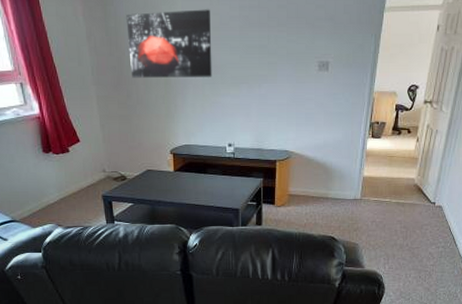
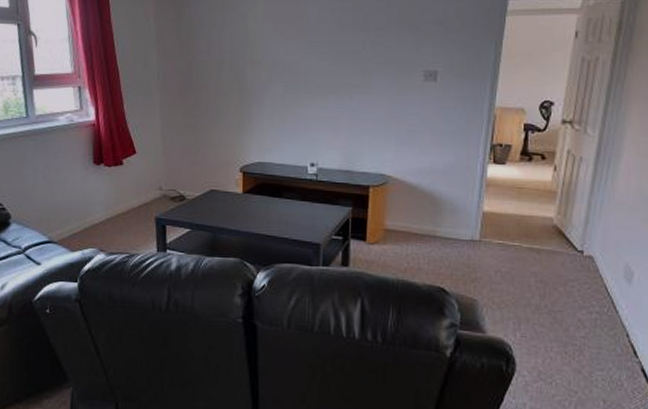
wall art: present [126,9,212,78] -> none [200,11,296,85]

